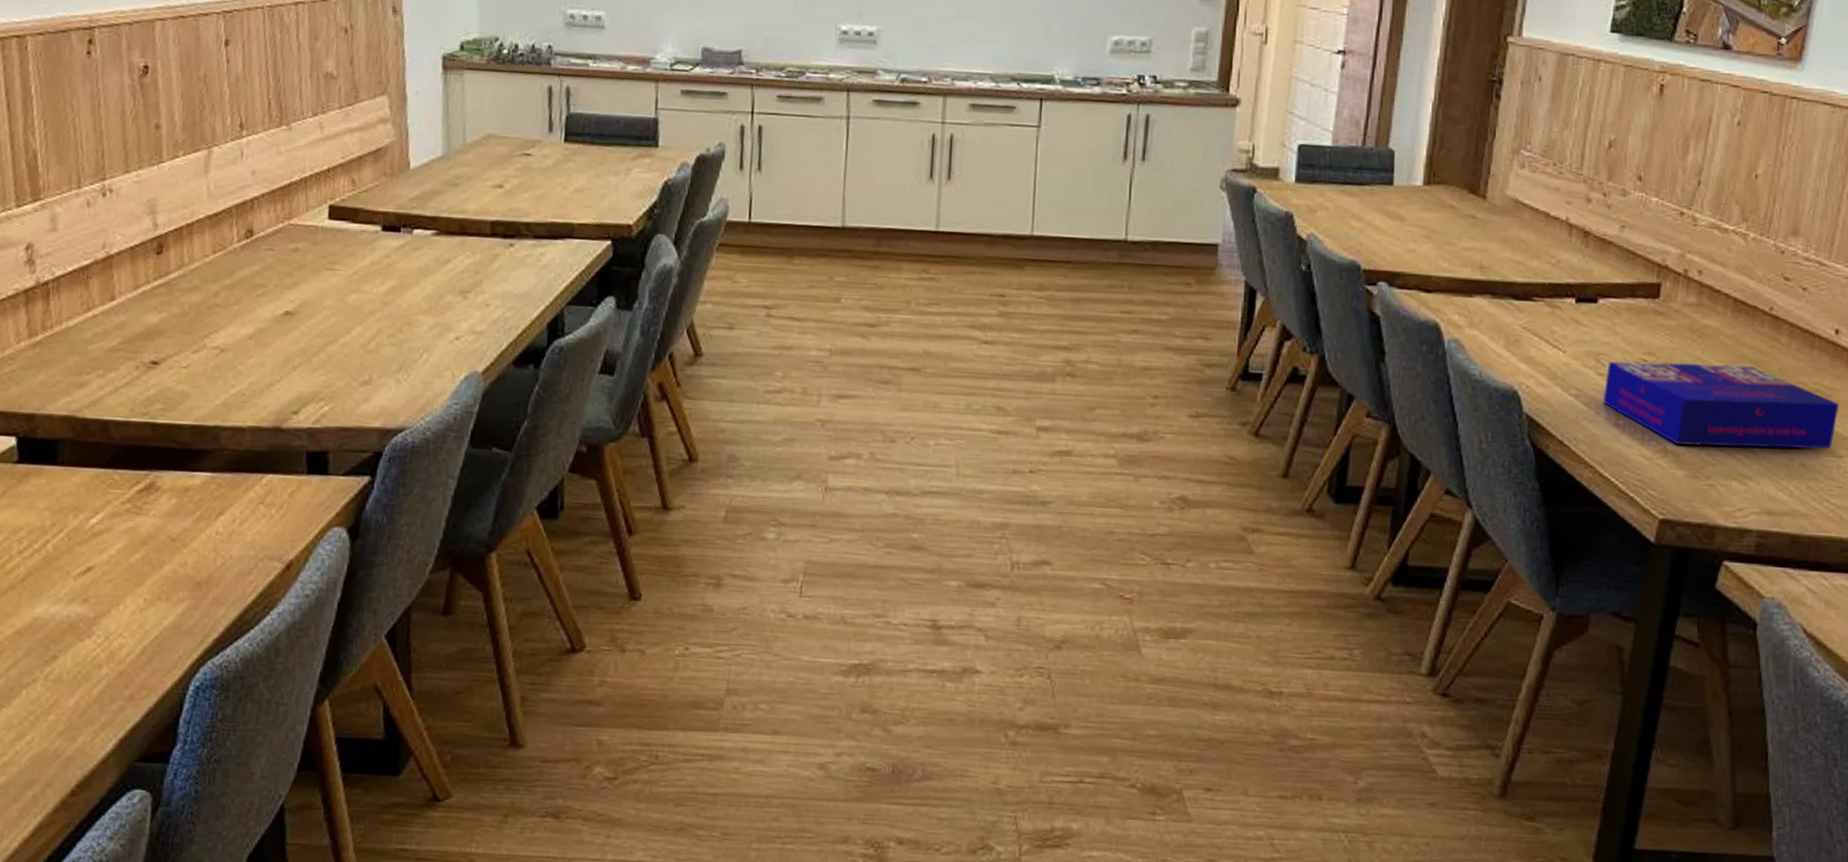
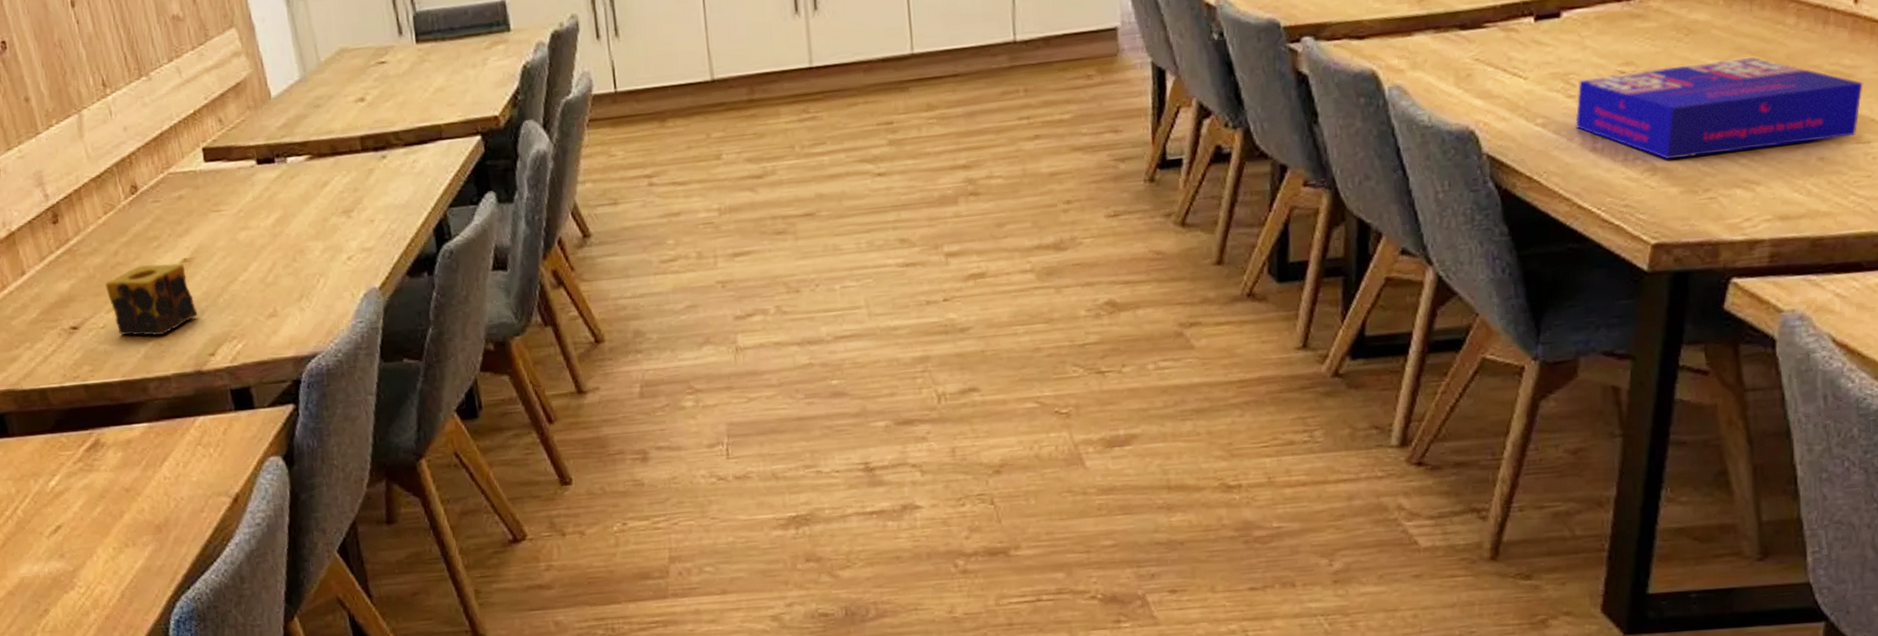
candle: none [197,310,289,384] -> present [105,263,198,336]

